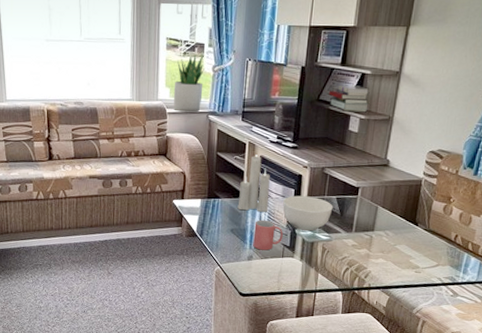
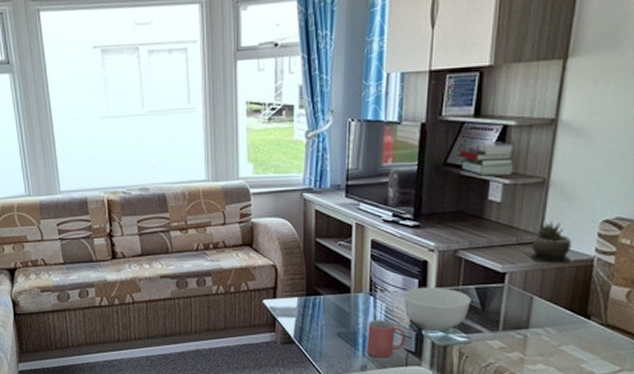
planter: present [173,54,204,114] -> none [257,119,295,192]
candle: present [237,155,270,212] -> none [344,238,386,310]
succulent plant: none [373,149,407,183] -> present [525,220,573,264]

